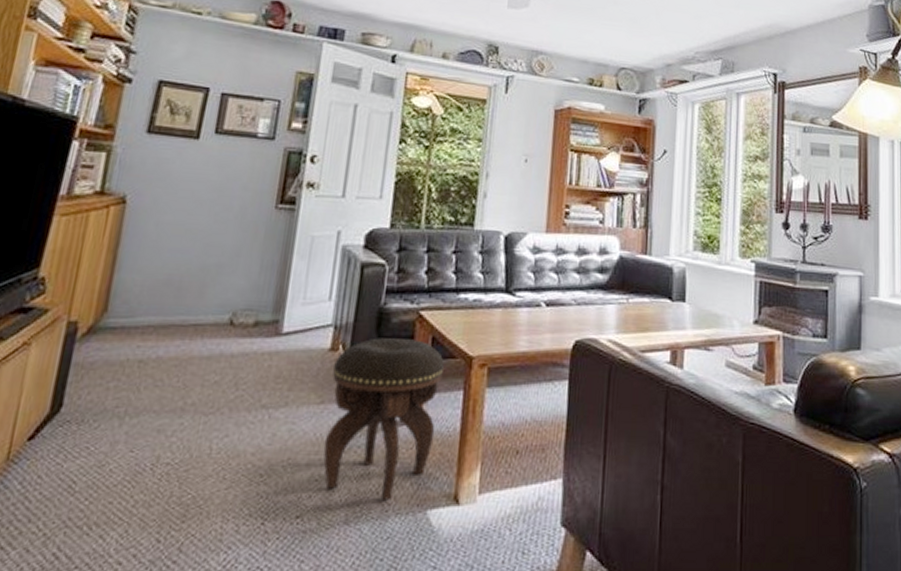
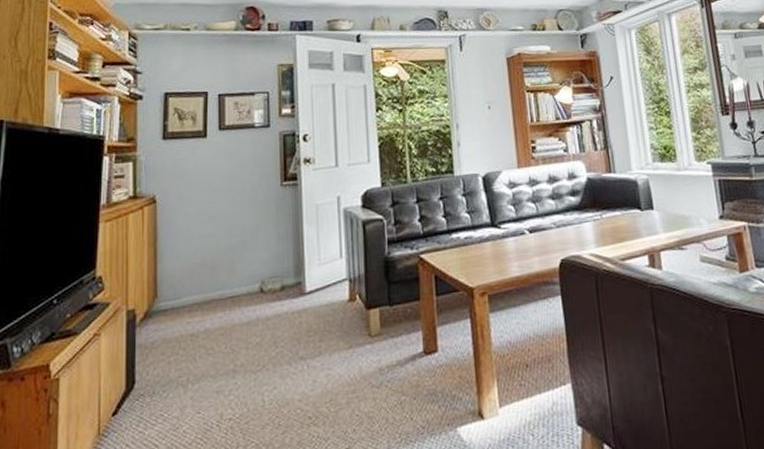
footstool: present [323,338,444,500] -> none [355,280,452,425]

